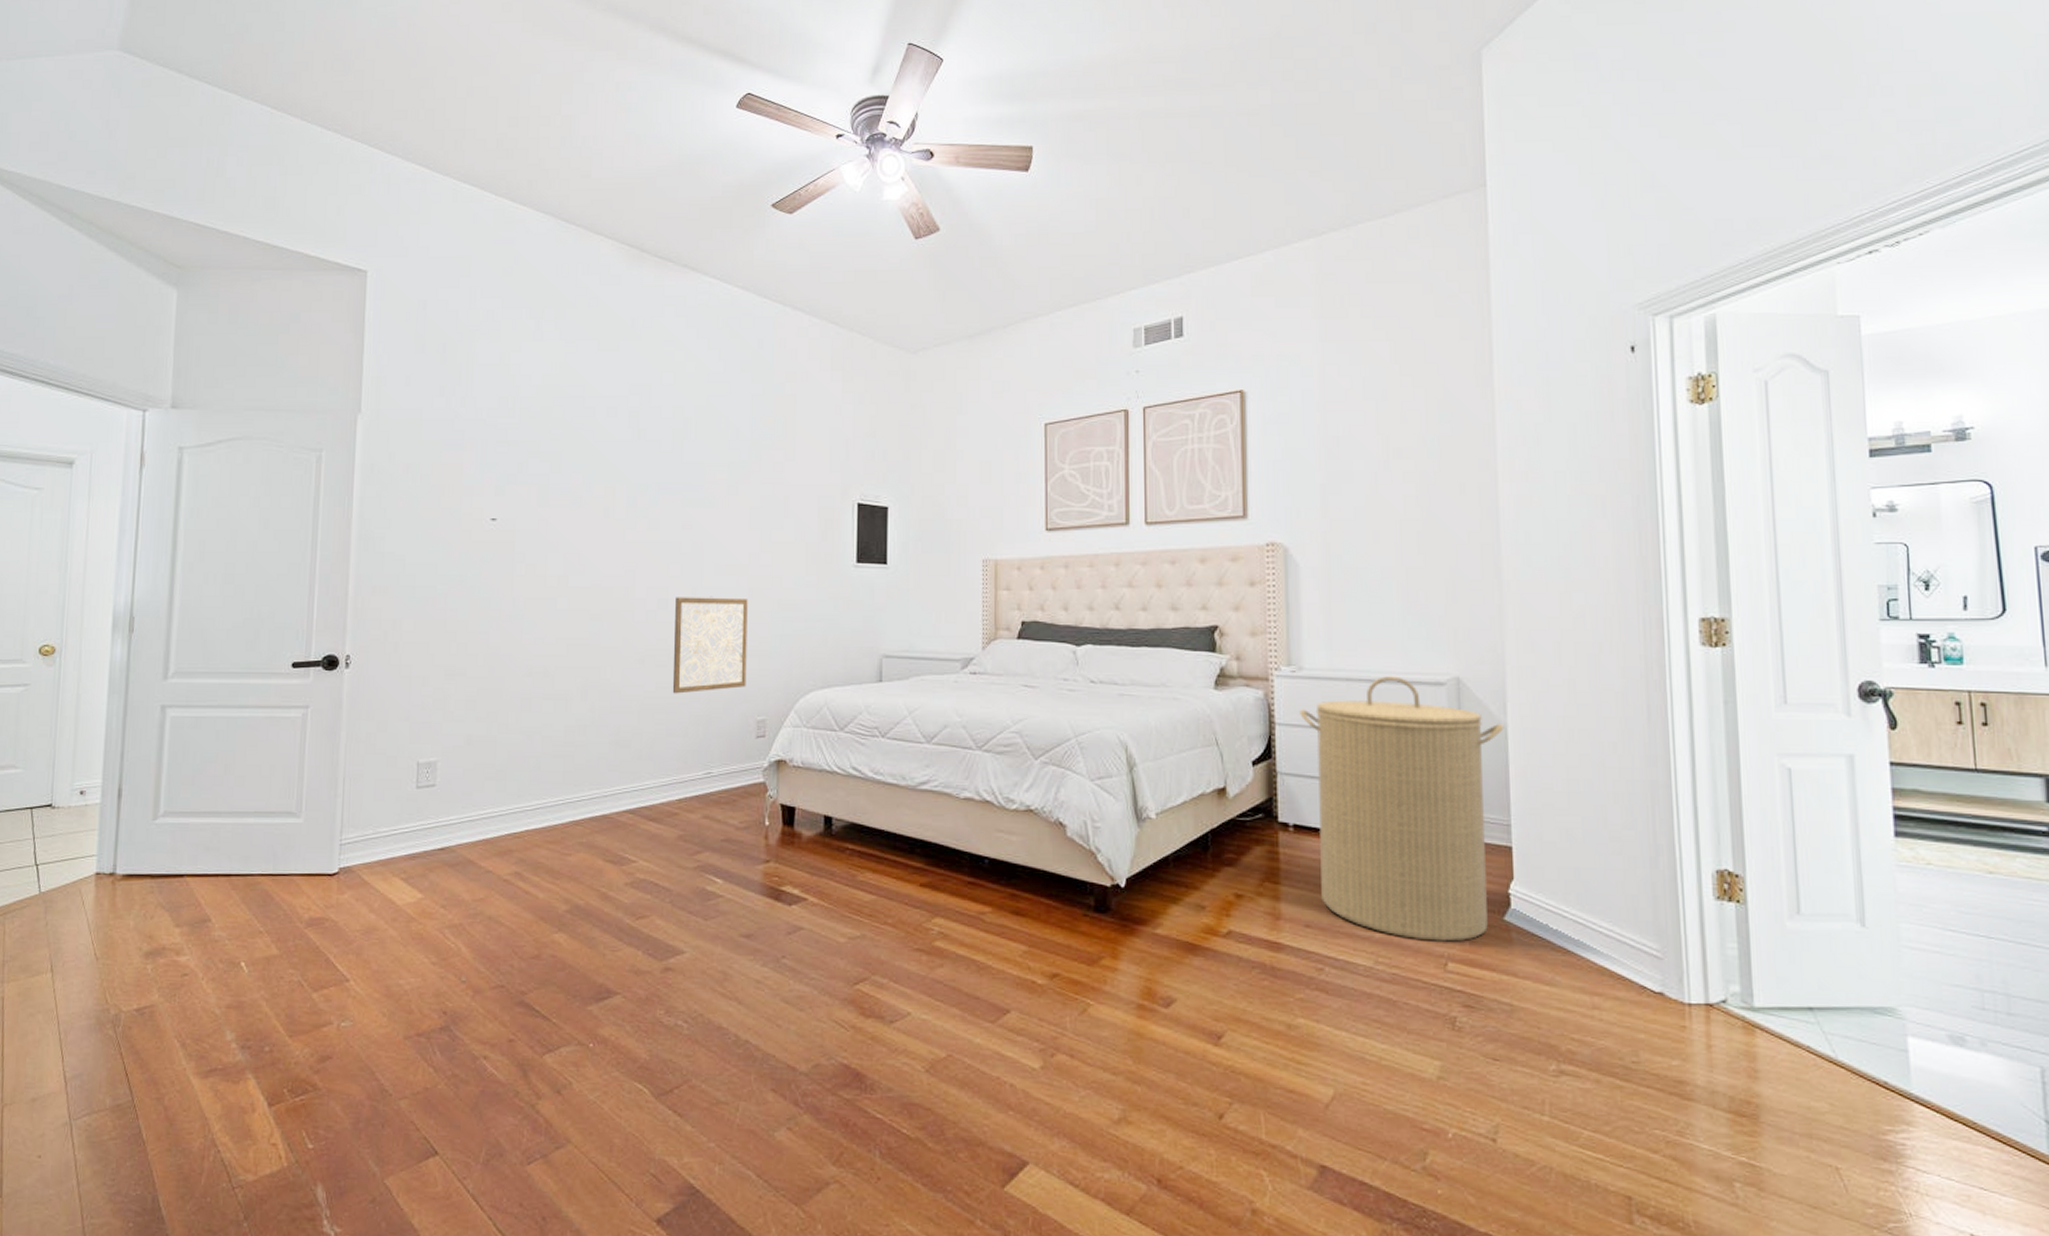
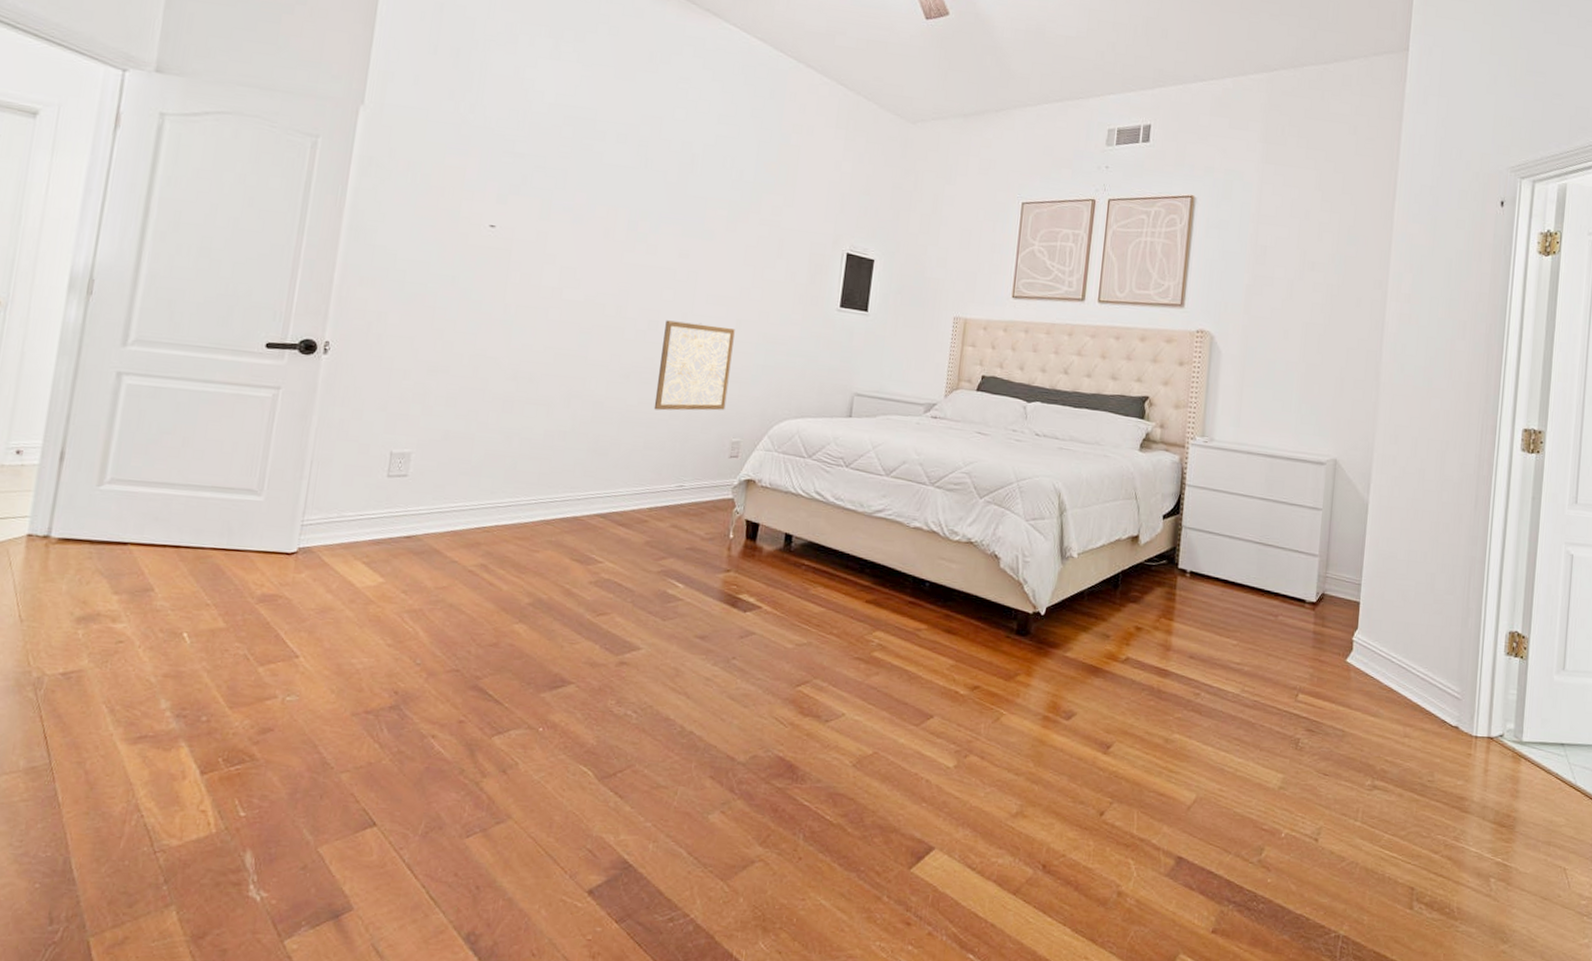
laundry hamper: present [1300,676,1505,943] -> none [1205,453,1367,678]

